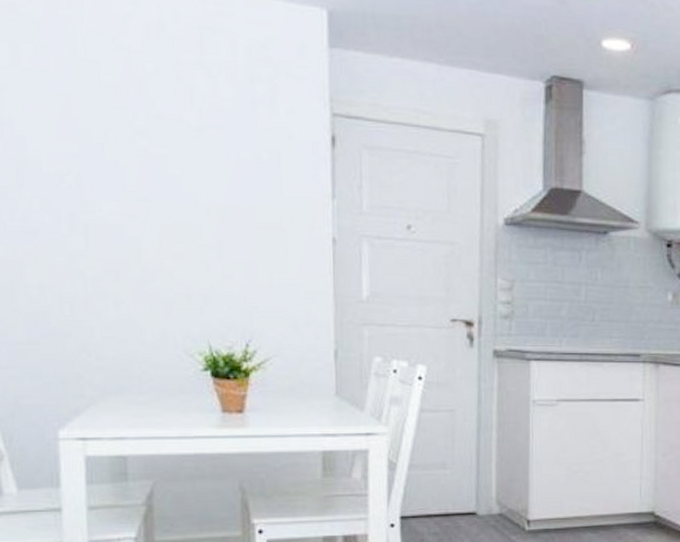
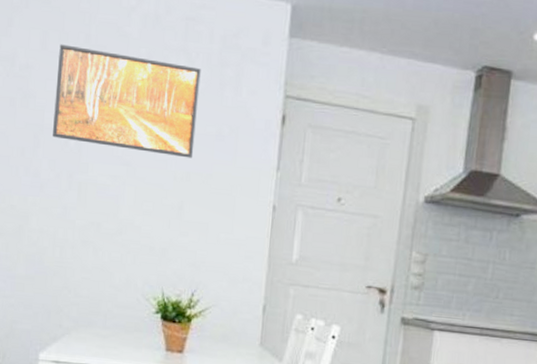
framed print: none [37,59,228,190] -> present [53,44,201,159]

